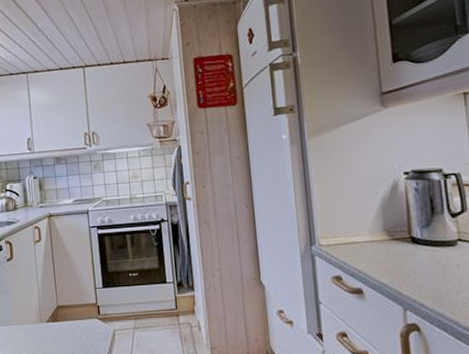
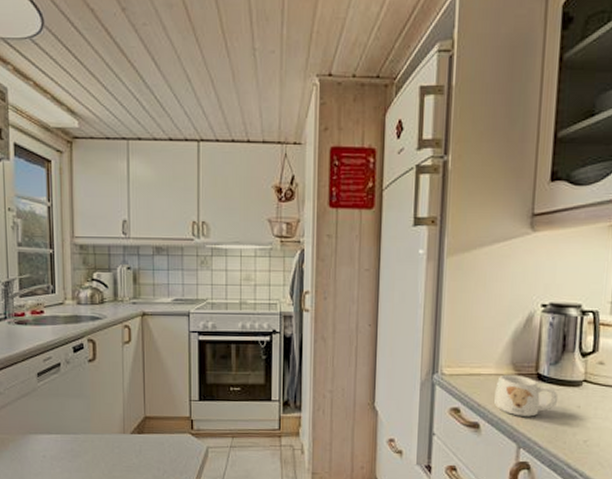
mug: none [372,240,436,279] -> present [494,374,558,417]

